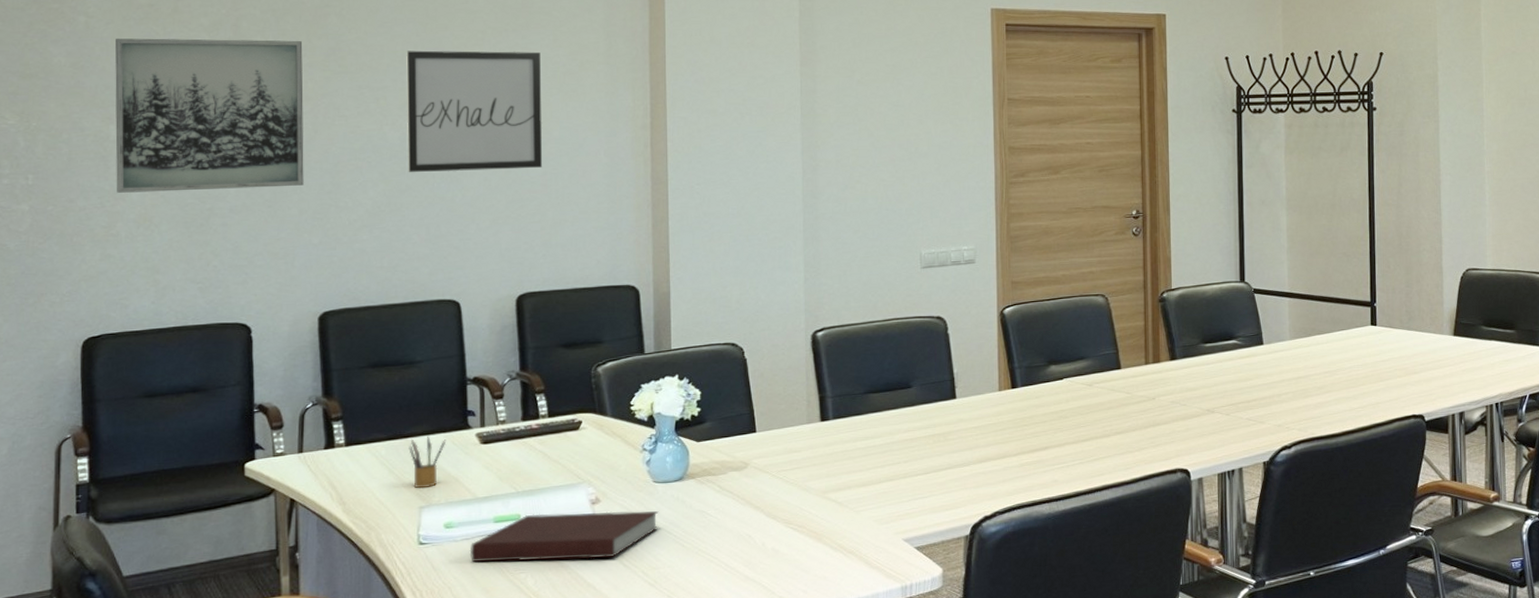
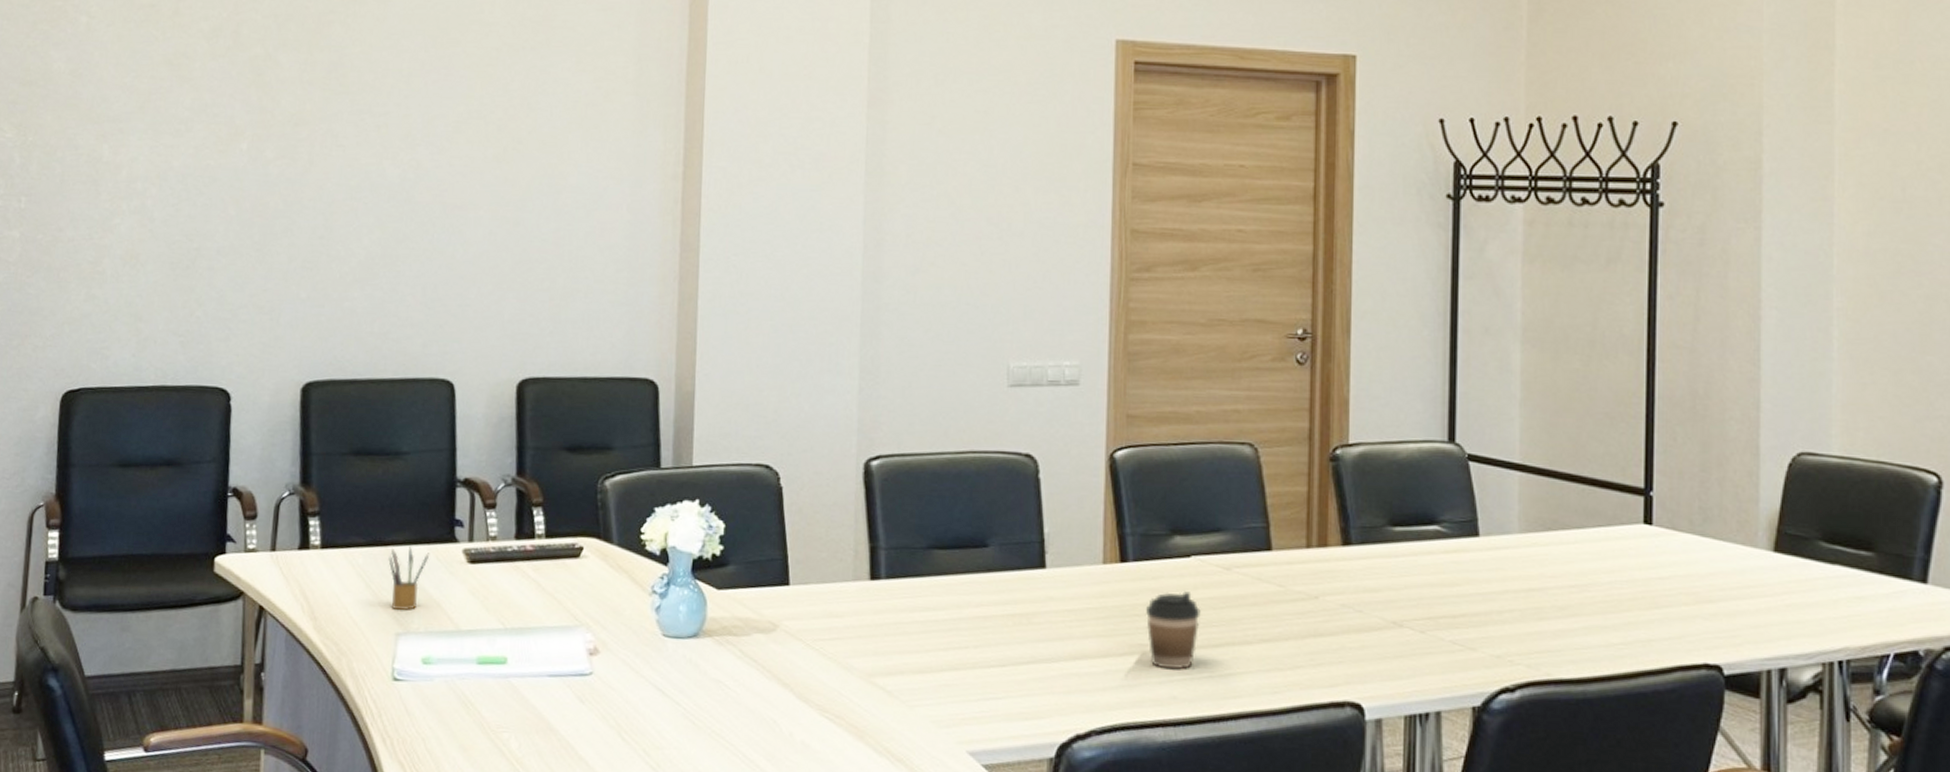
wall art: present [114,38,304,193] -> none [105,44,304,227]
wall art: present [406,50,543,172] -> none [406,69,561,222]
notebook: present [469,510,659,562] -> none [447,659,667,726]
coffee cup: none [1032,404,1072,462] -> present [1146,591,1201,670]

